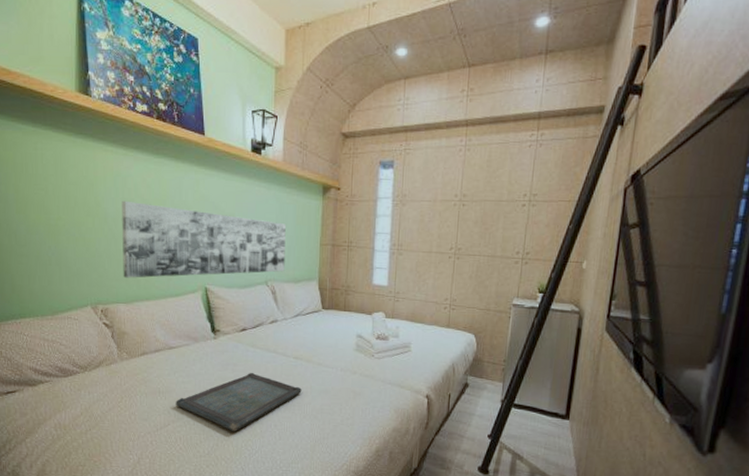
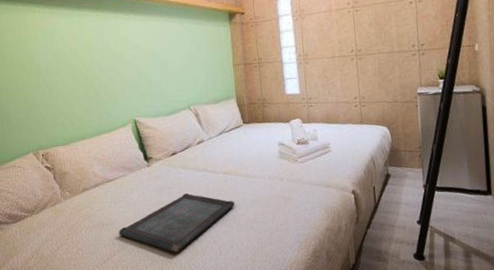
wall art: present [122,200,286,278] -> none [52,51,204,122]

